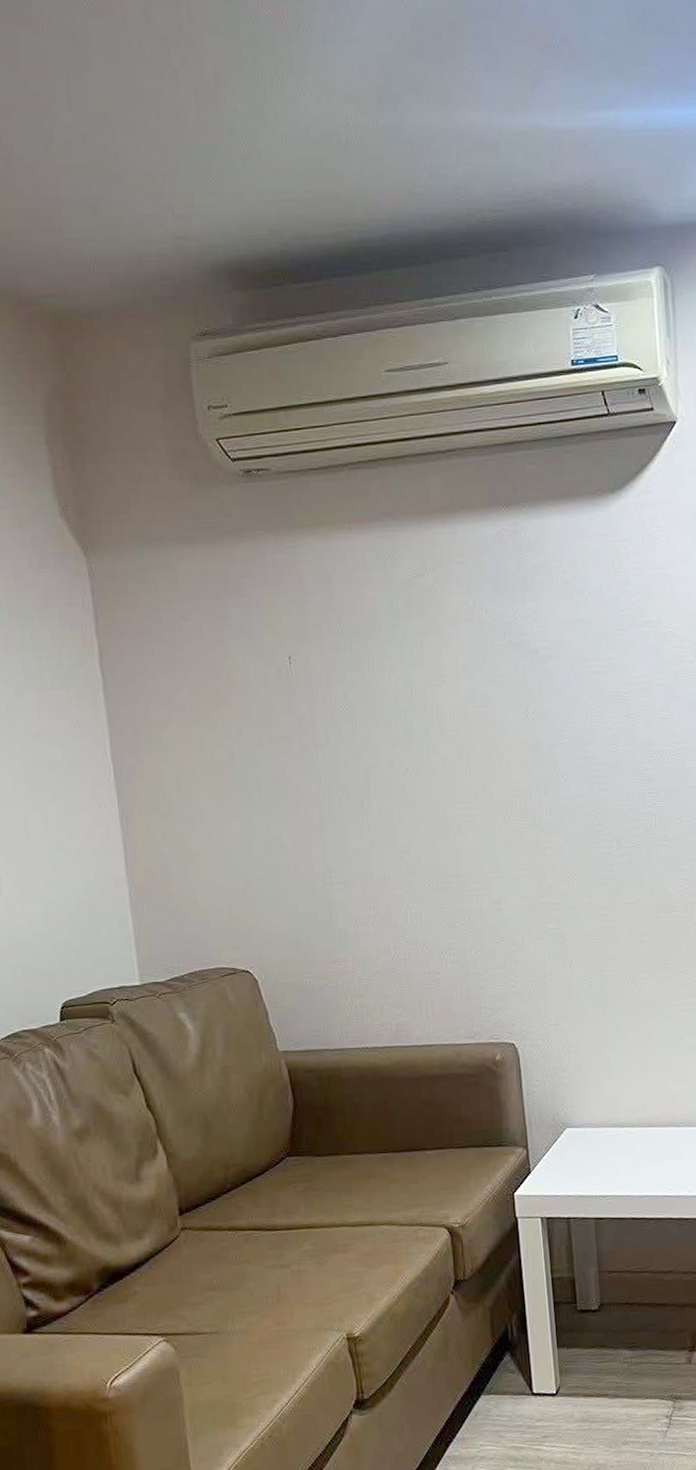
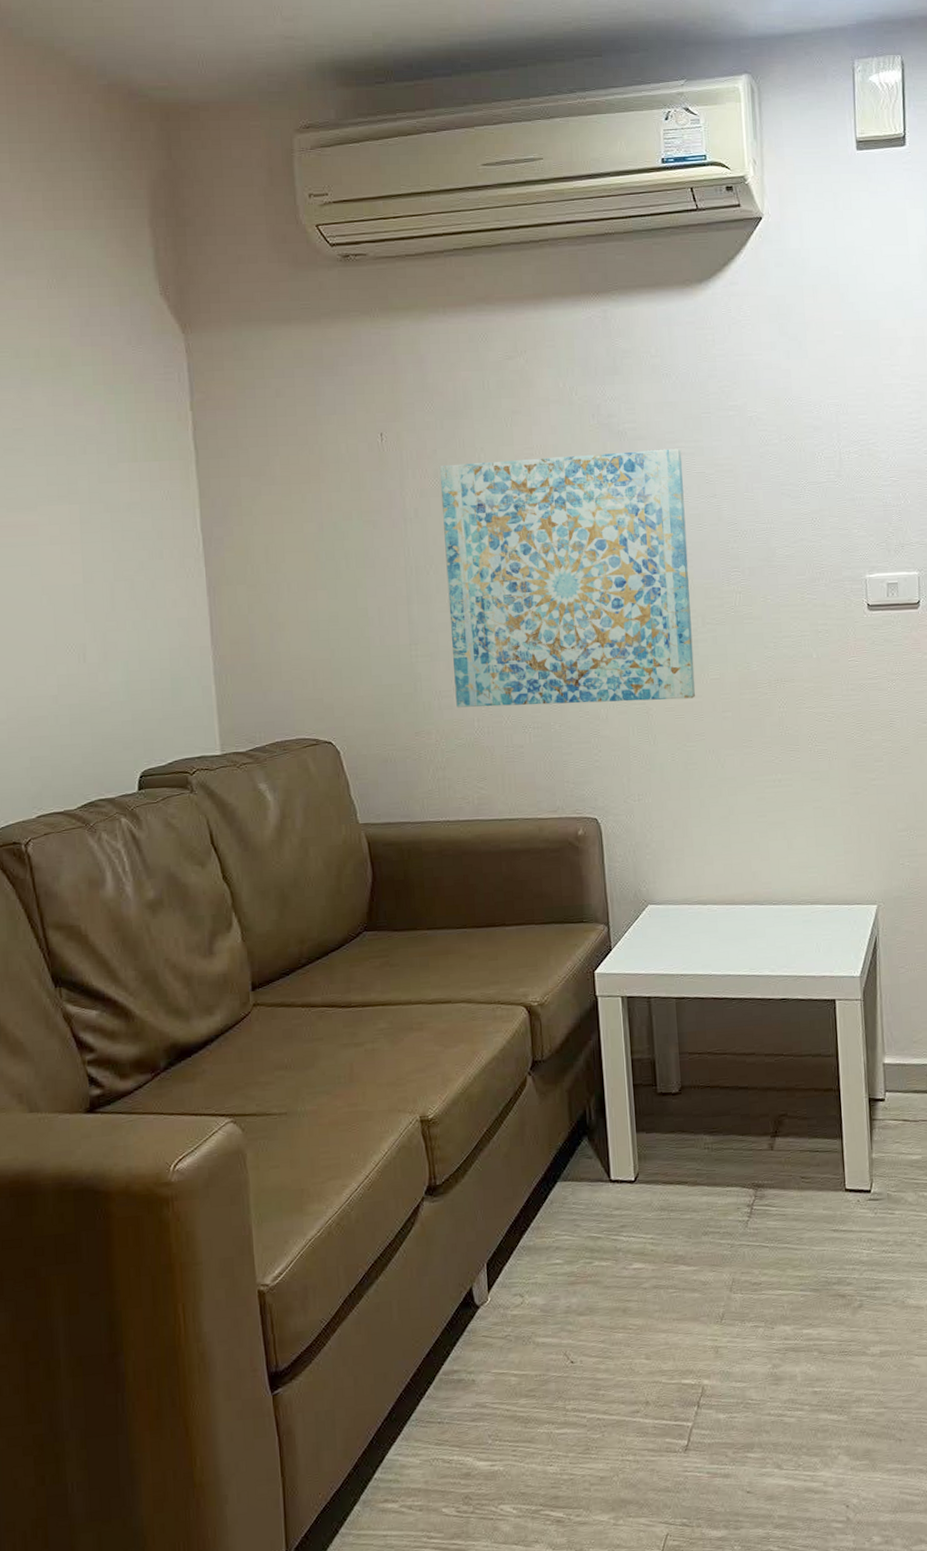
wall art: none [349,667,612,935] -> present [439,448,696,708]

